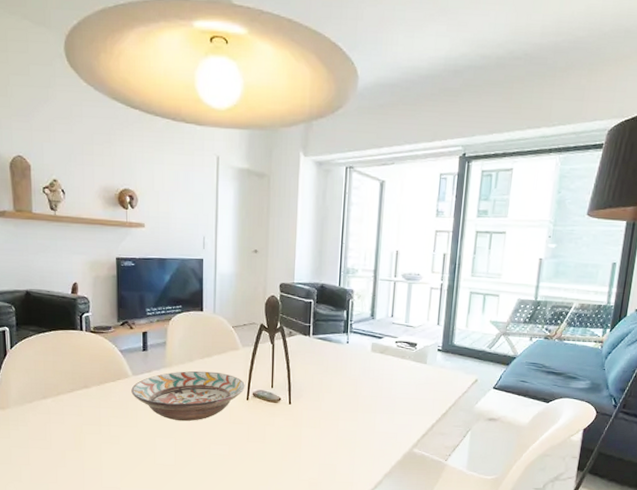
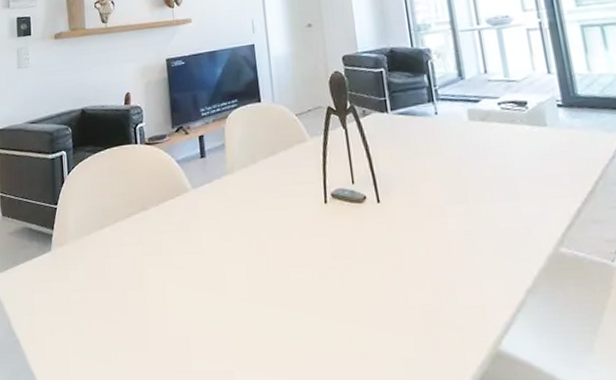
decorative bowl: present [131,370,245,422] -> none [192,172,321,240]

